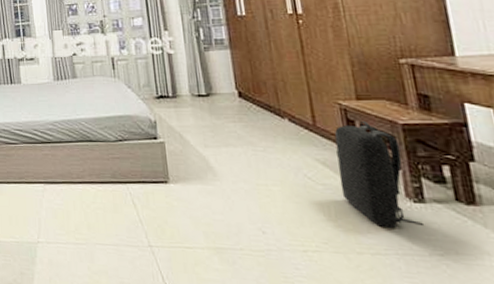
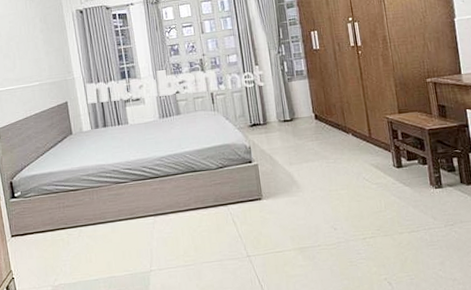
backpack: present [334,122,423,229] -> none [384,130,441,211]

